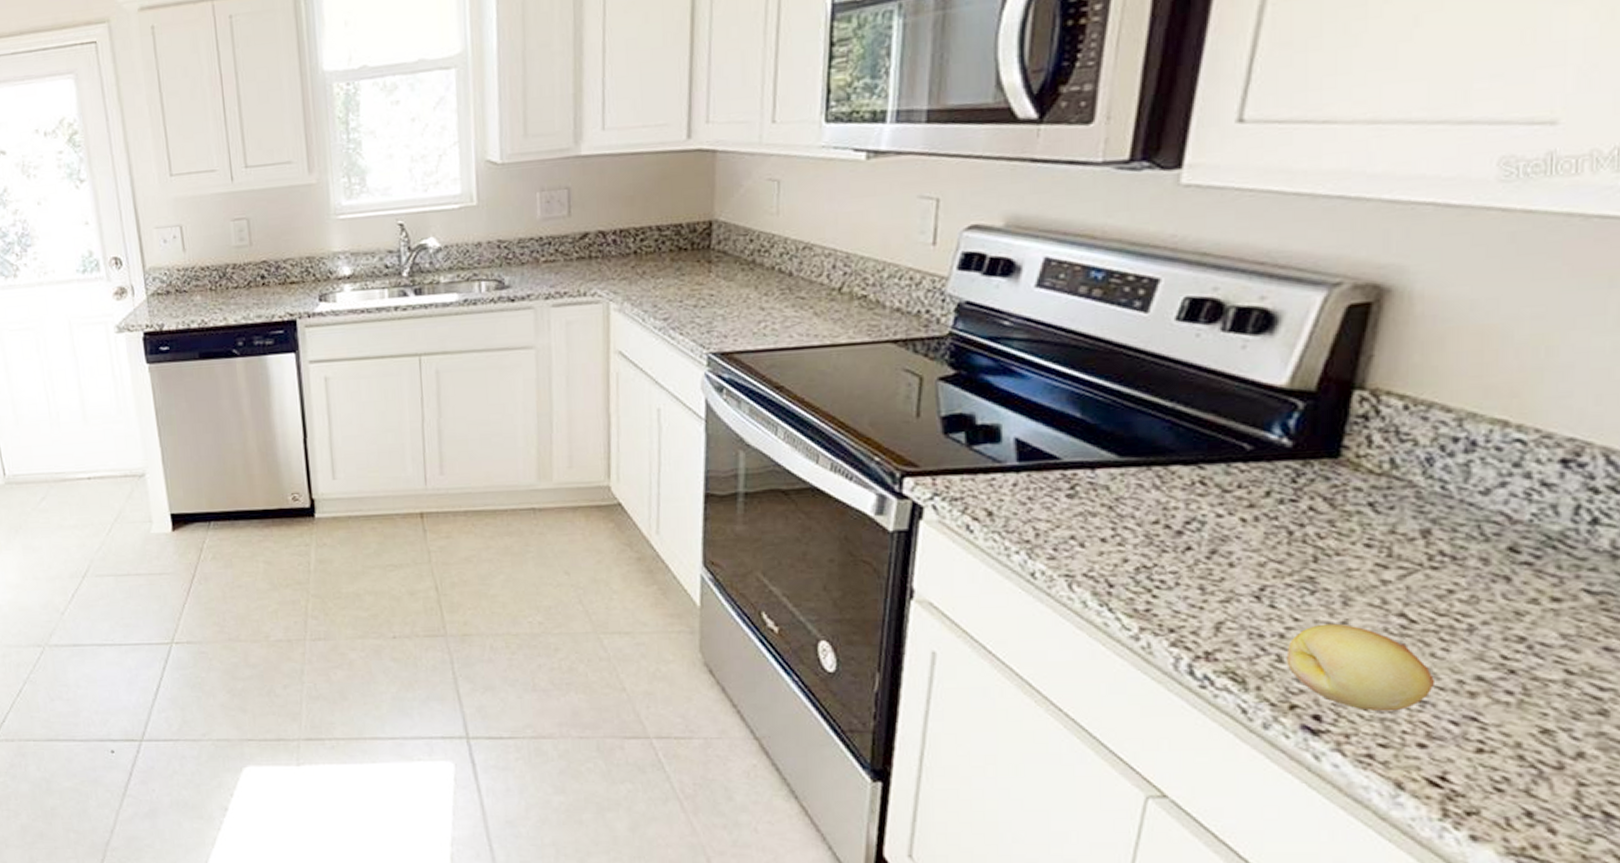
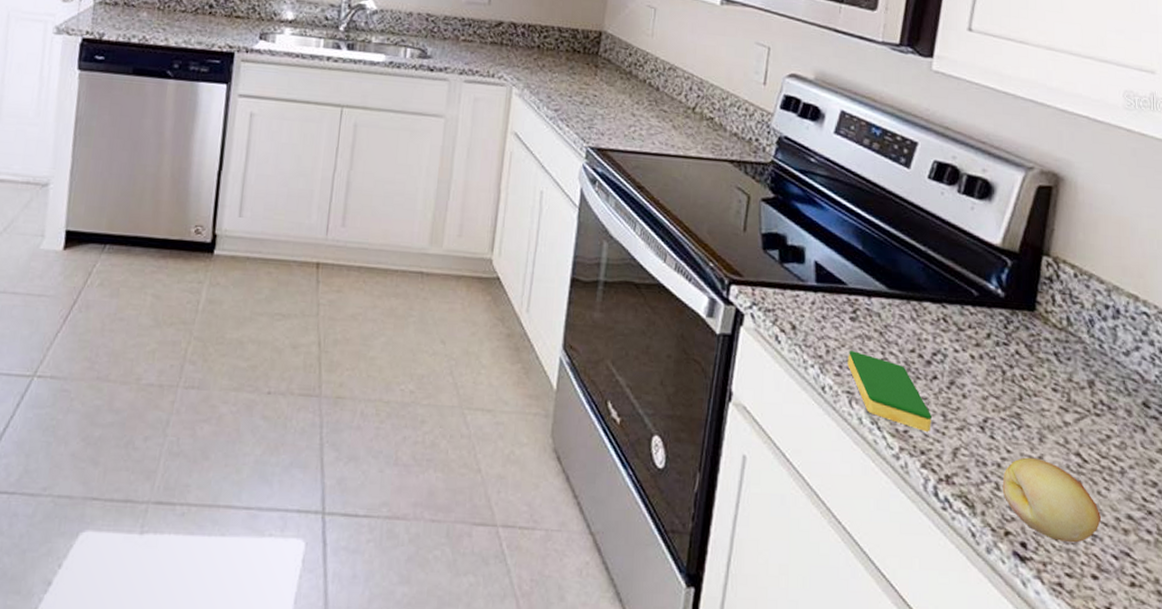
dish sponge: none [1065,530,1184,608] -> present [847,350,931,432]

